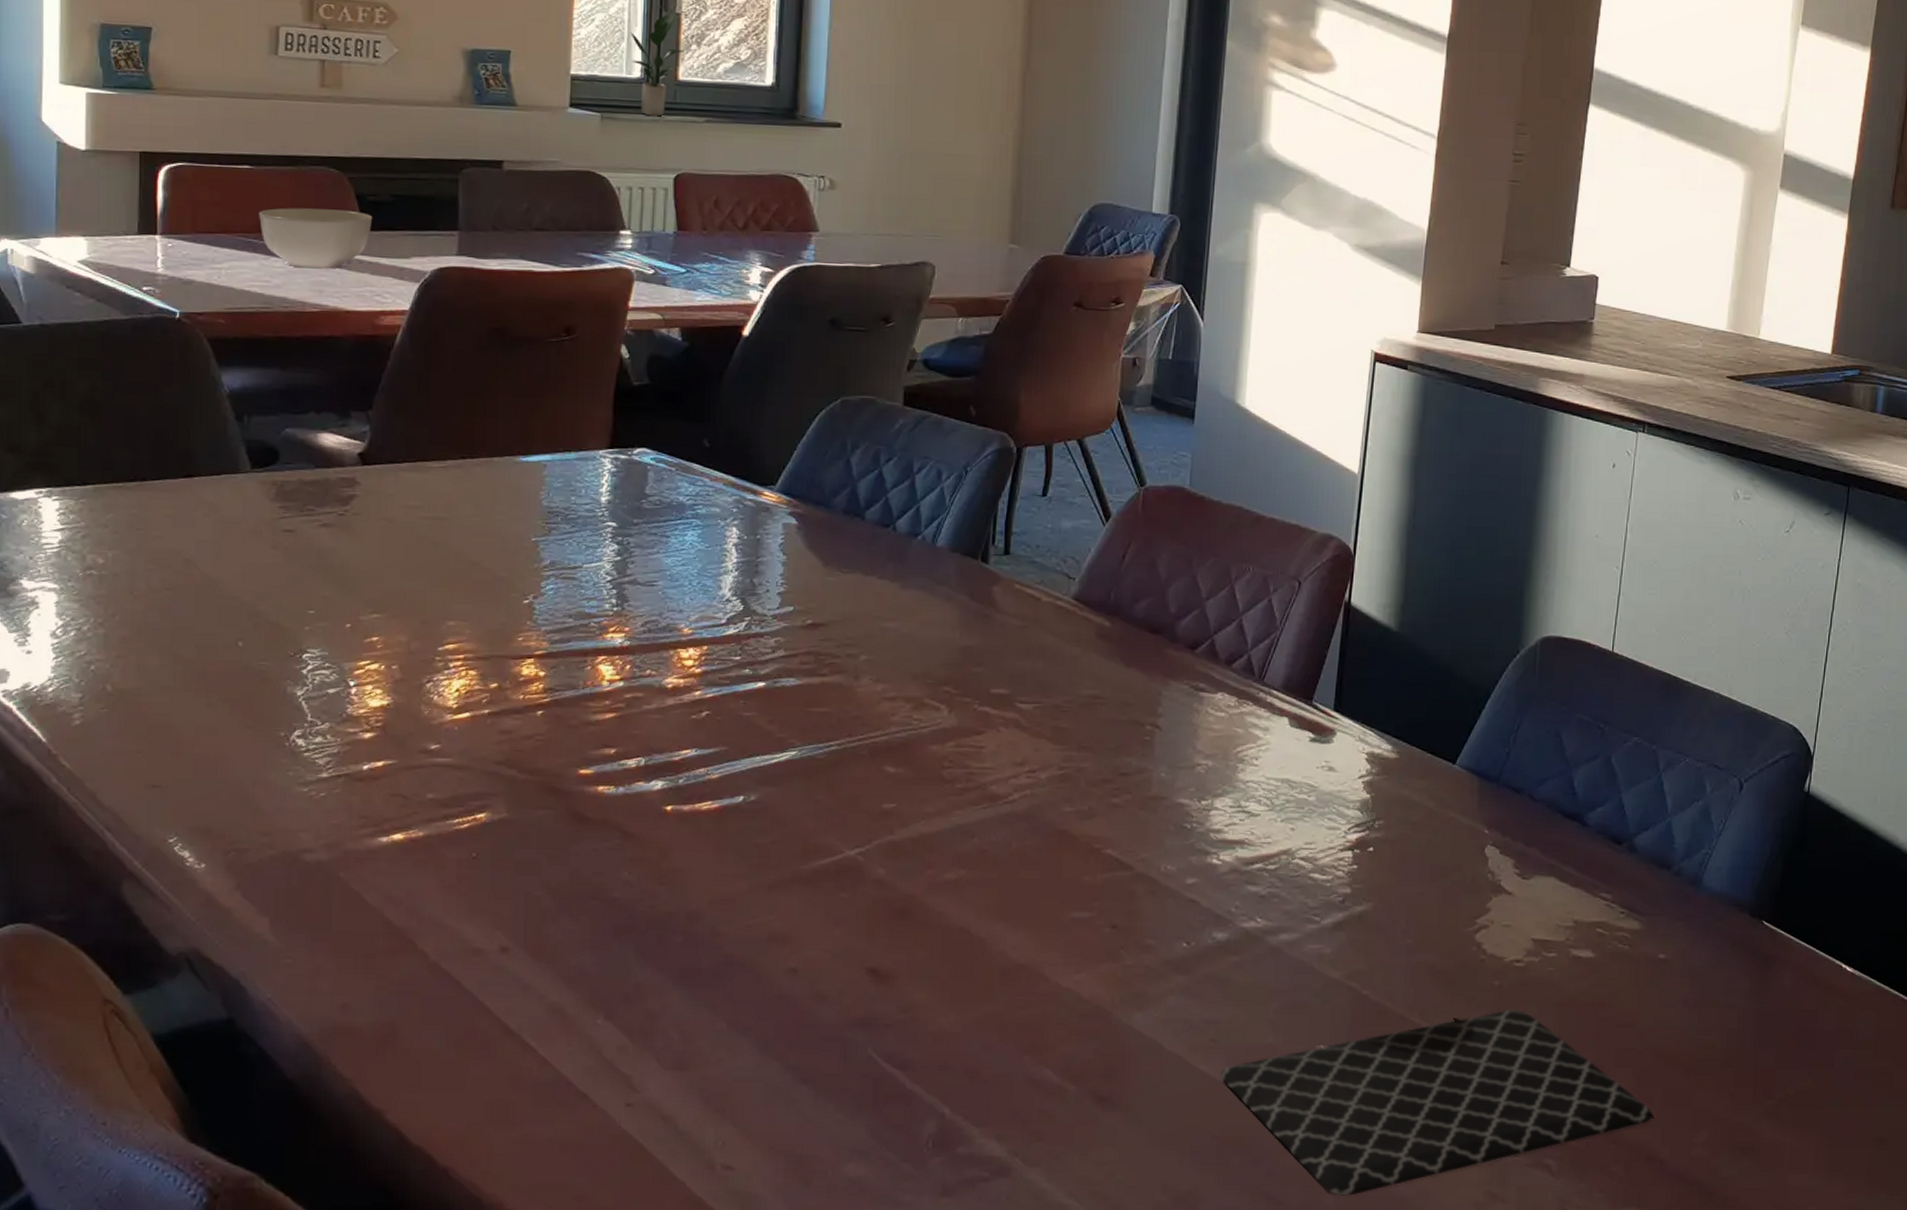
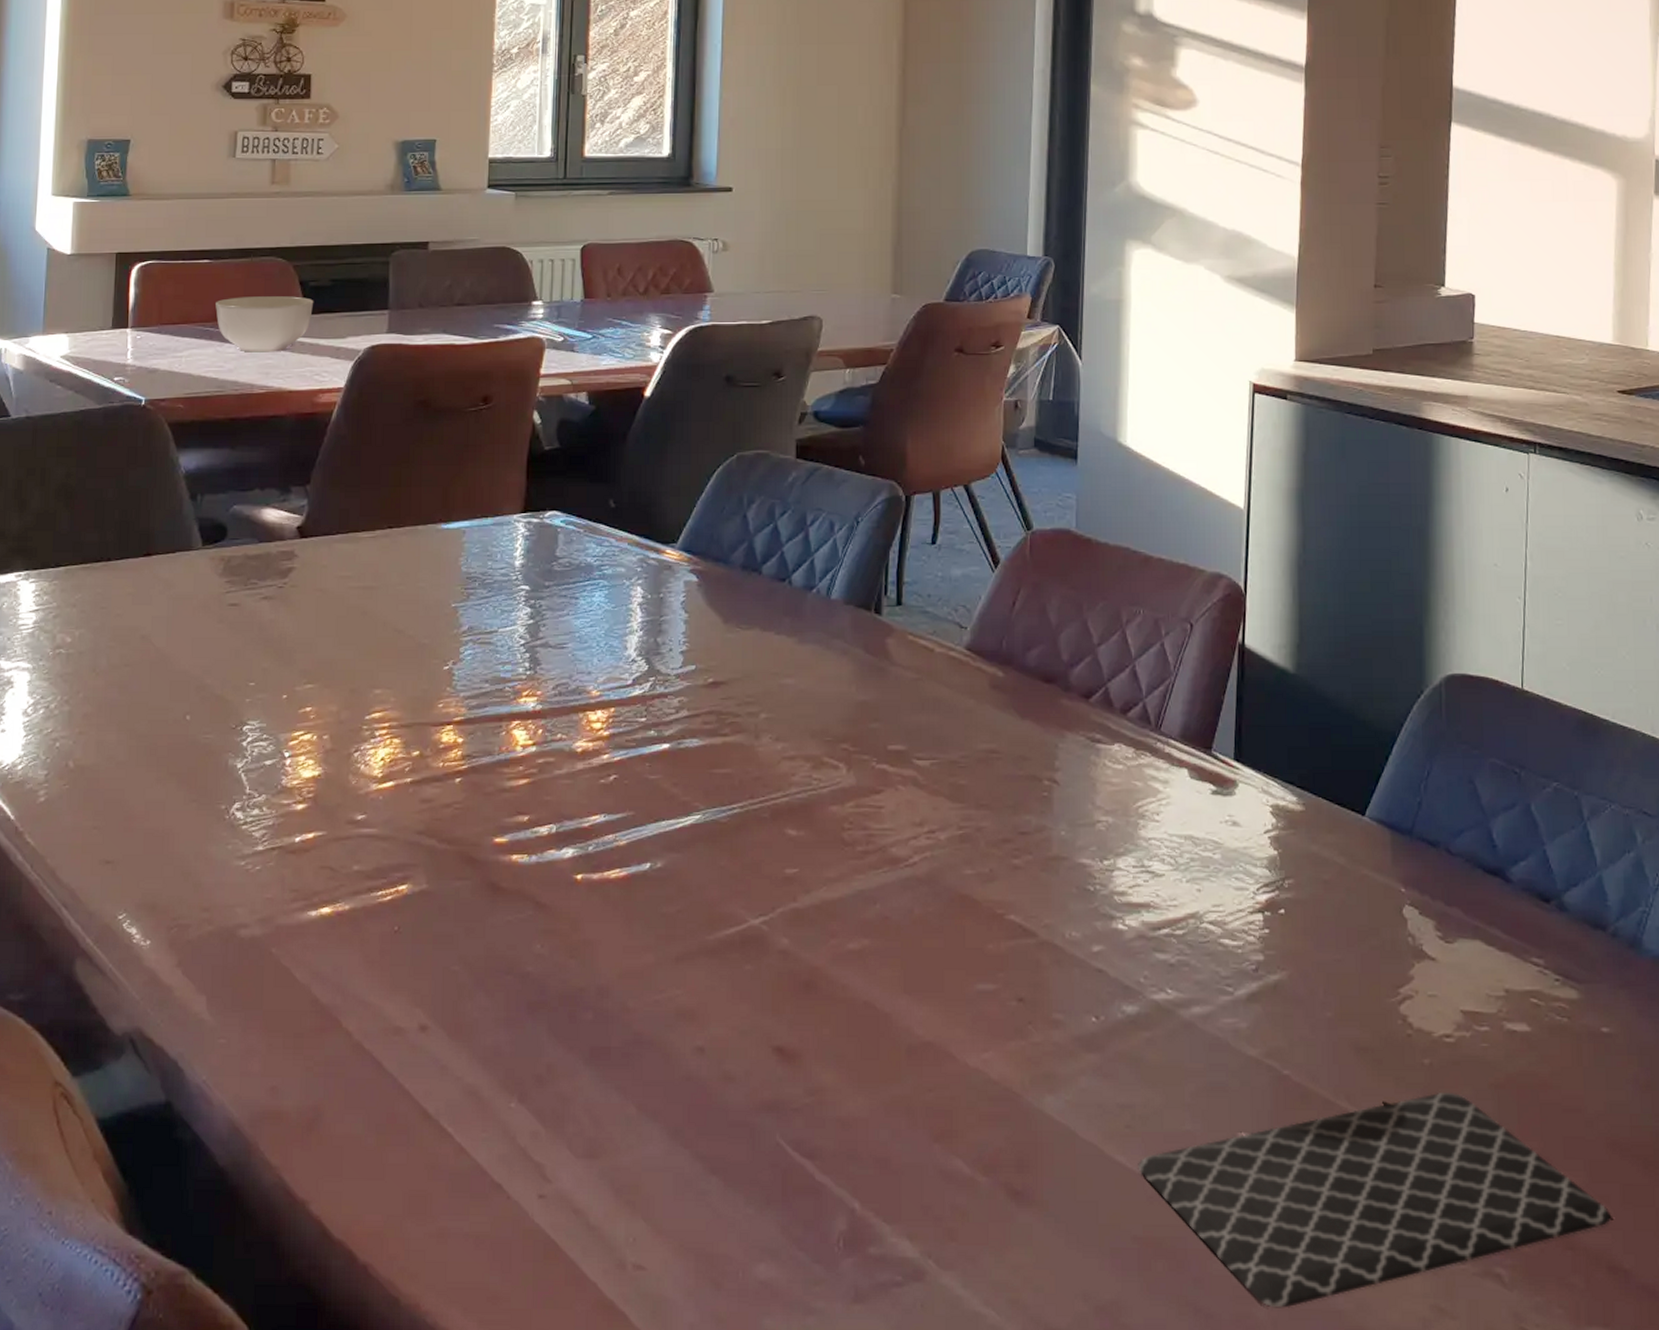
potted plant: present [630,13,686,117] -> none [541,95,591,192]

